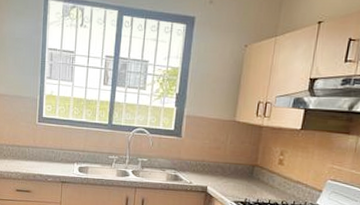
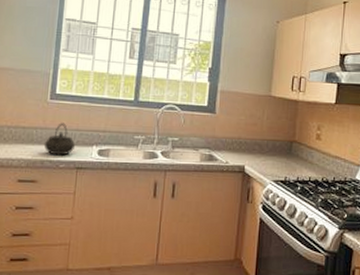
kettle: none [35,142,60,171] -> present [43,123,76,156]

